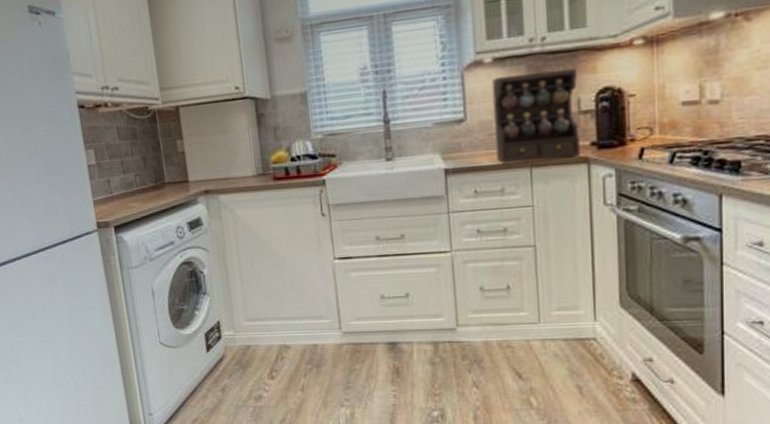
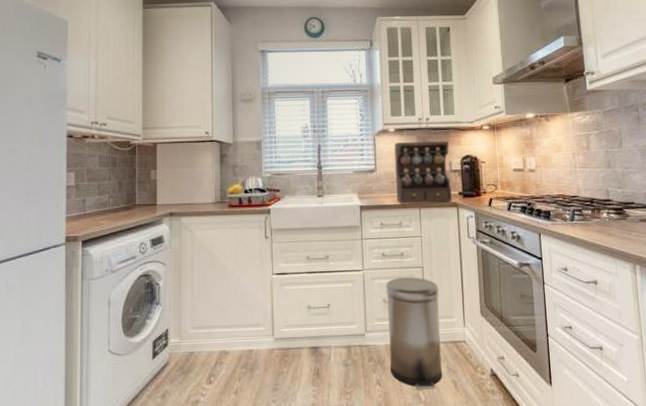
pedal bin: none [483,258,562,394] -> present [386,277,442,390]

